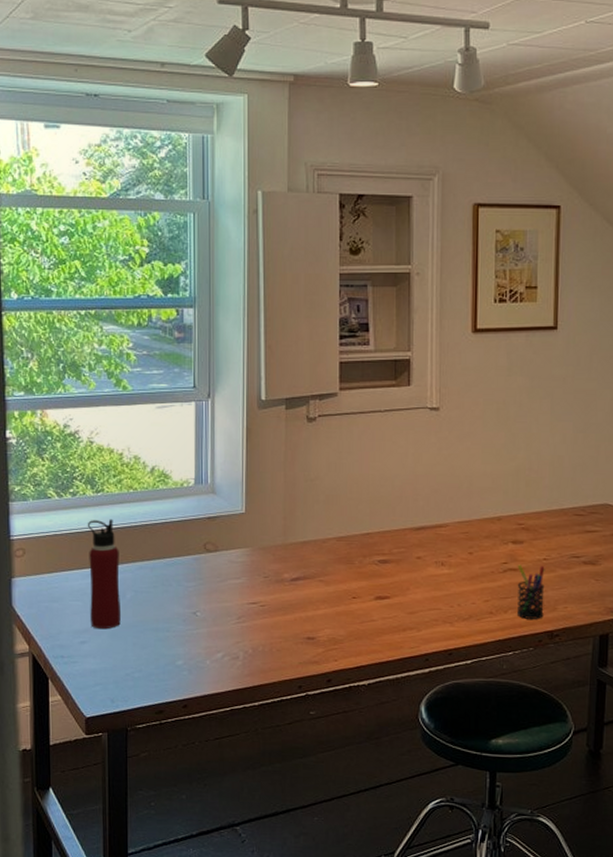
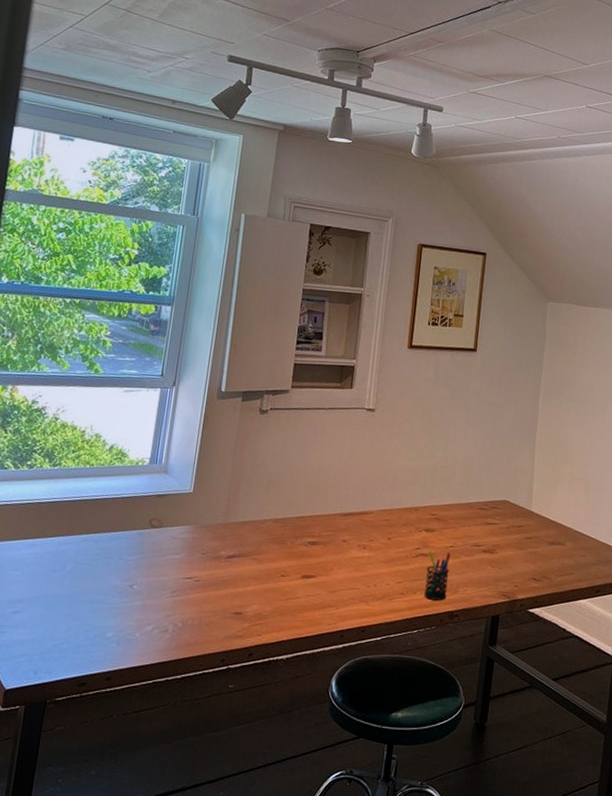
water bottle: present [87,519,121,630] -> none [26,492,67,600]

